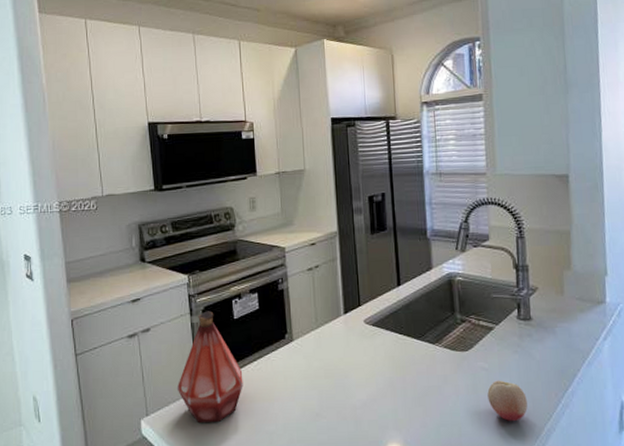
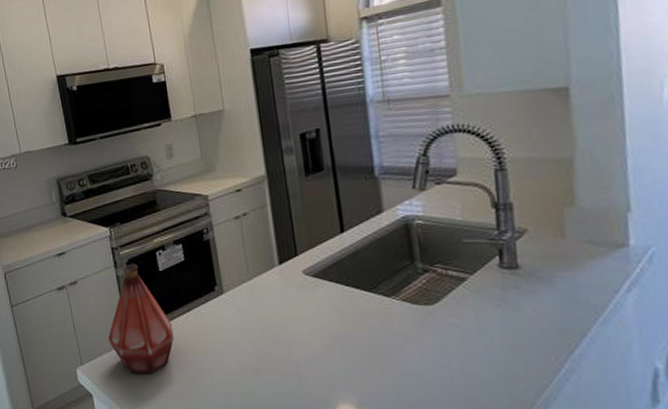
fruit: present [487,380,528,421] -> none [461,339,517,386]

